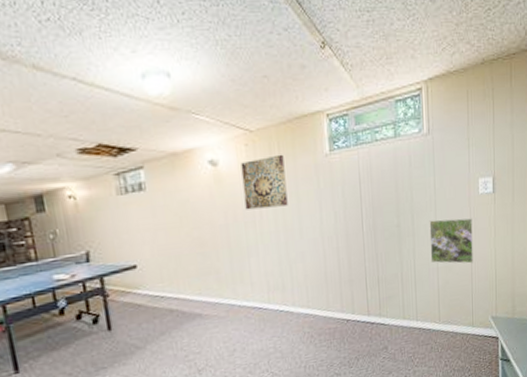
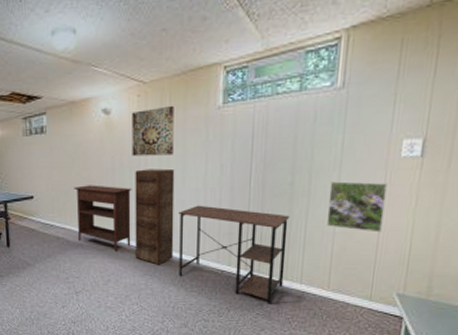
console table: none [185,244,254,317] -> present [74,185,132,252]
filing cabinet: none [250,220,299,324] -> present [135,168,175,265]
desk: none [299,255,403,346] -> present [179,205,290,304]

